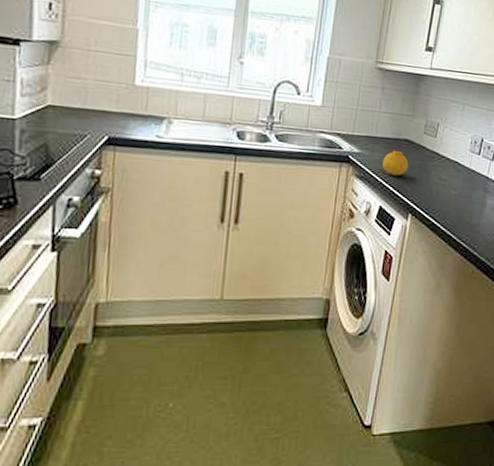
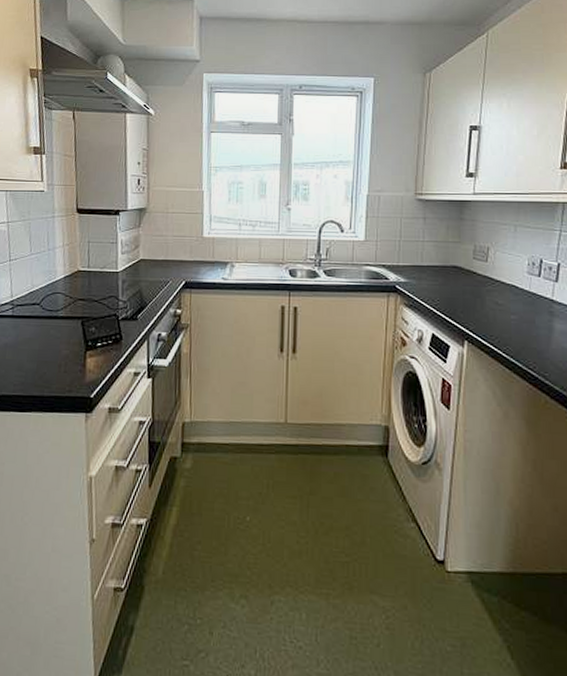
fruit: present [383,150,409,176] -> none [431,277,460,303]

